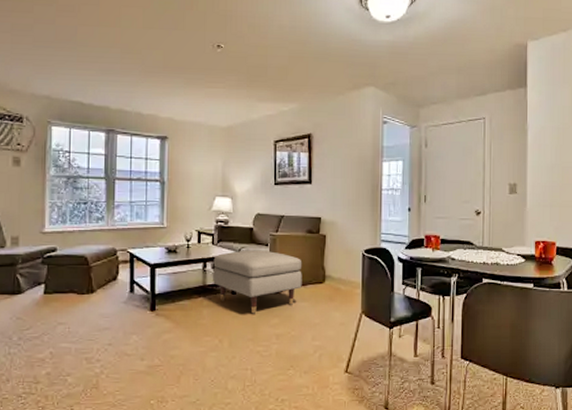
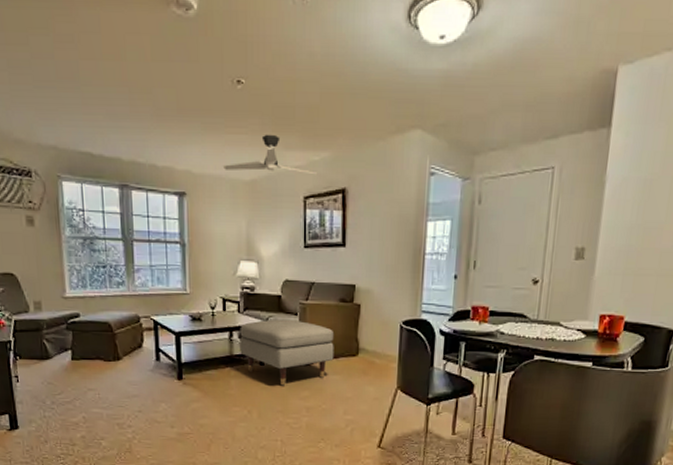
ceiling fan: none [202,88,286,123] -> present [222,134,317,175]

